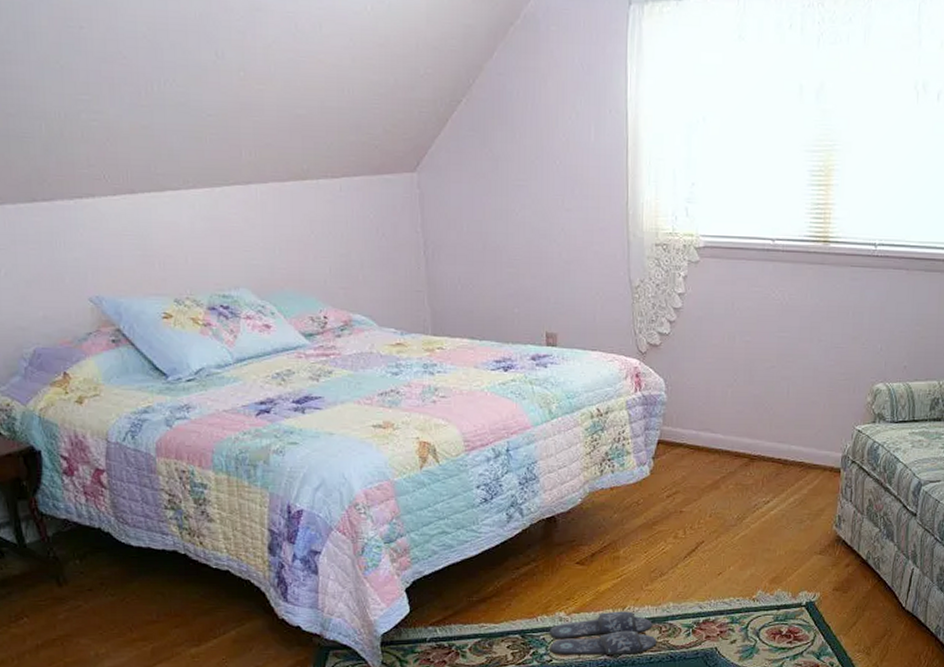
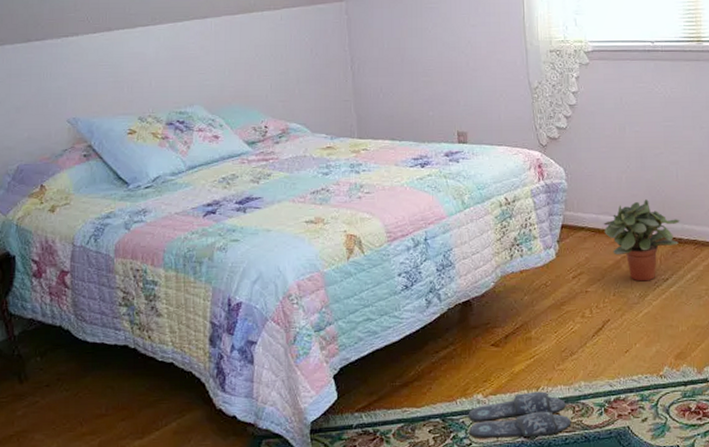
potted plant: none [703,417,787,503] -> present [603,200,680,282]

